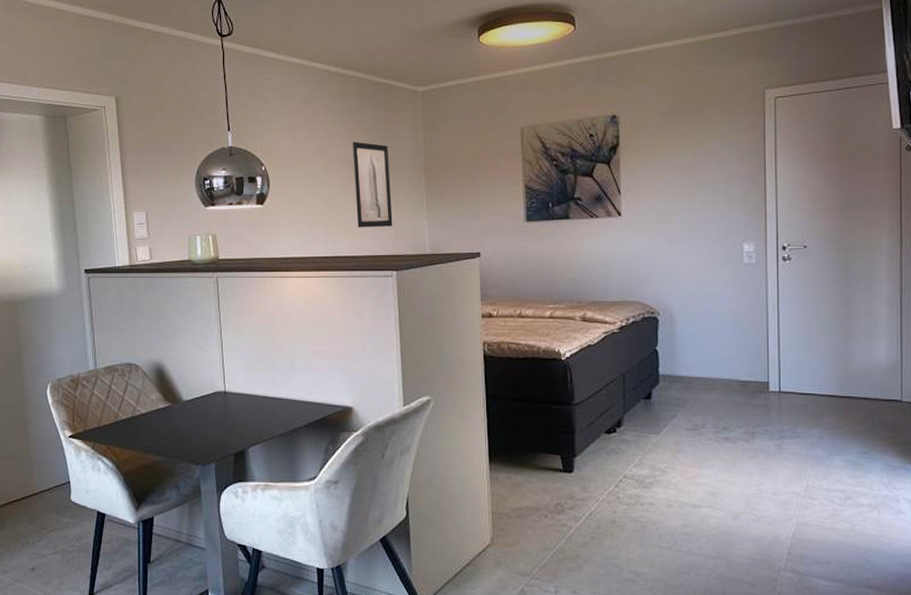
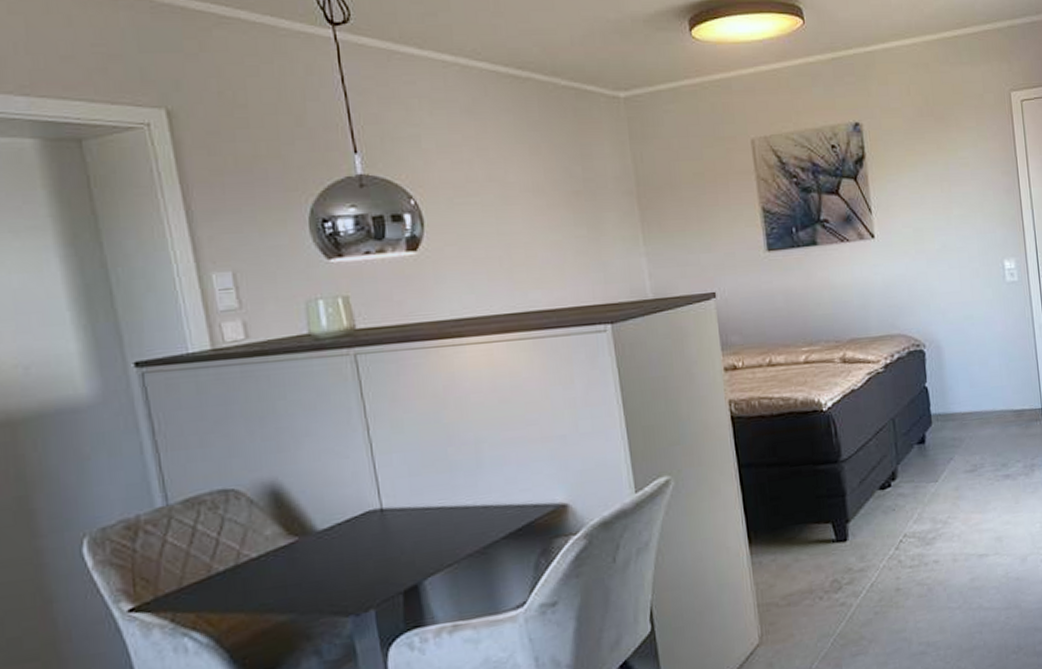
wall art: present [352,141,393,228] -> none [536,162,601,273]

